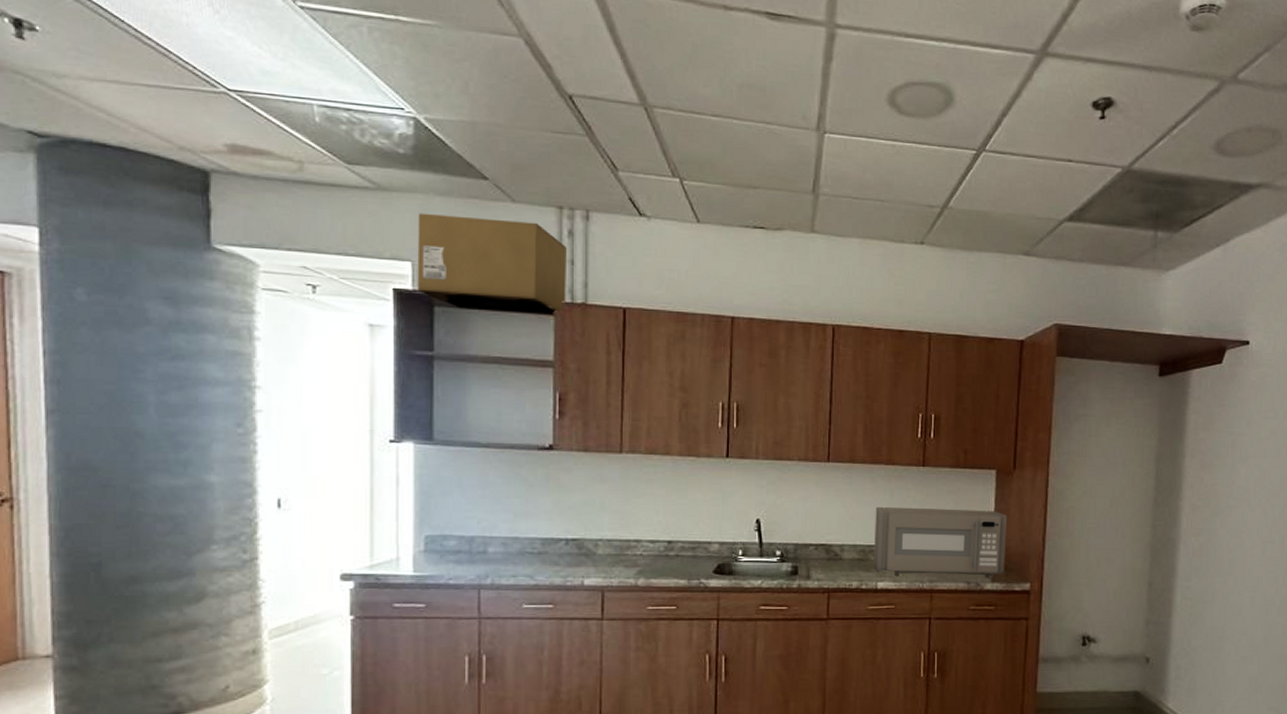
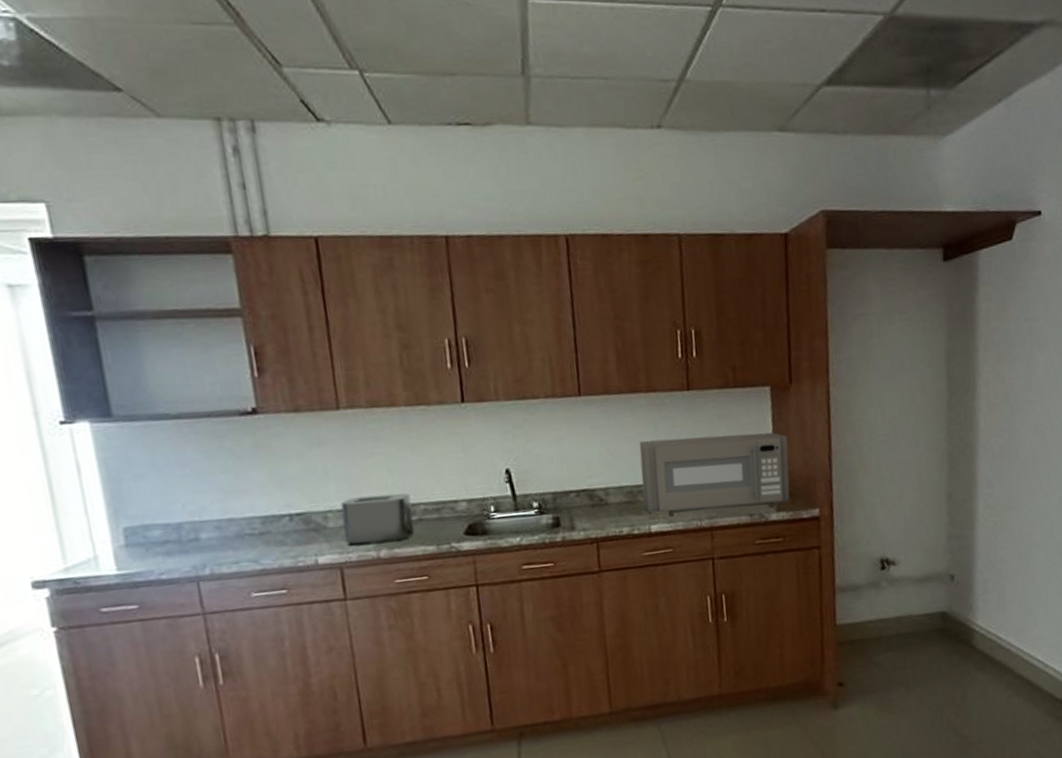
box: present [417,212,568,316] -> none [42,140,246,256]
toaster: none [610,530,672,573] -> present [340,493,415,546]

